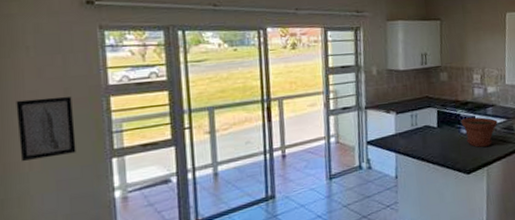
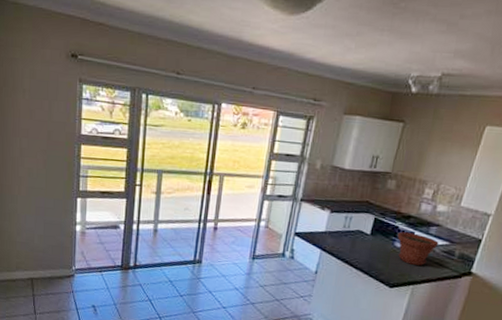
wall art: present [16,96,76,162] -> none [12,135,53,188]

